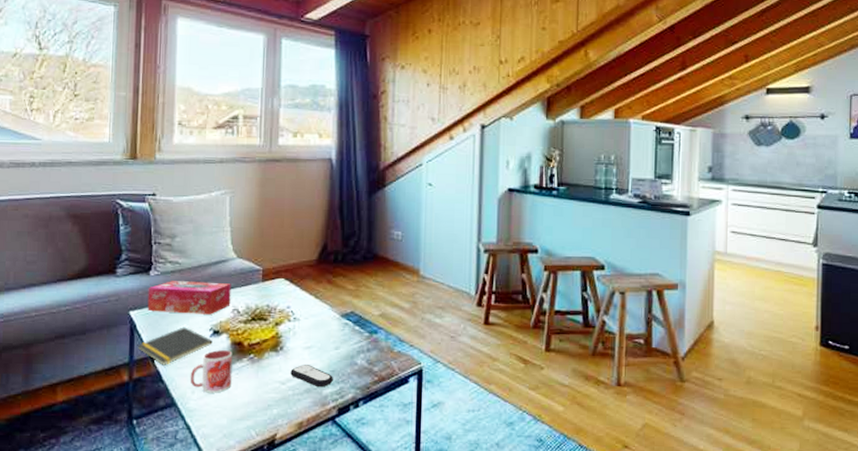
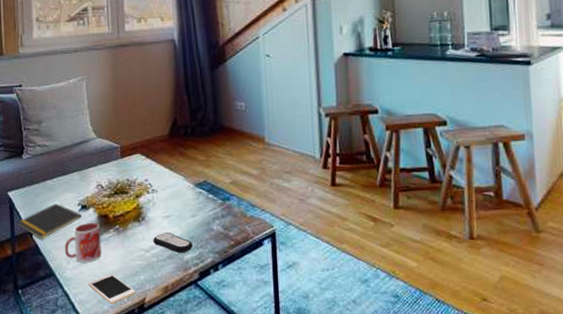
tissue box: present [147,281,231,315] -> none [22,161,95,192]
cell phone: none [214,406,267,439] -> present [88,274,136,304]

